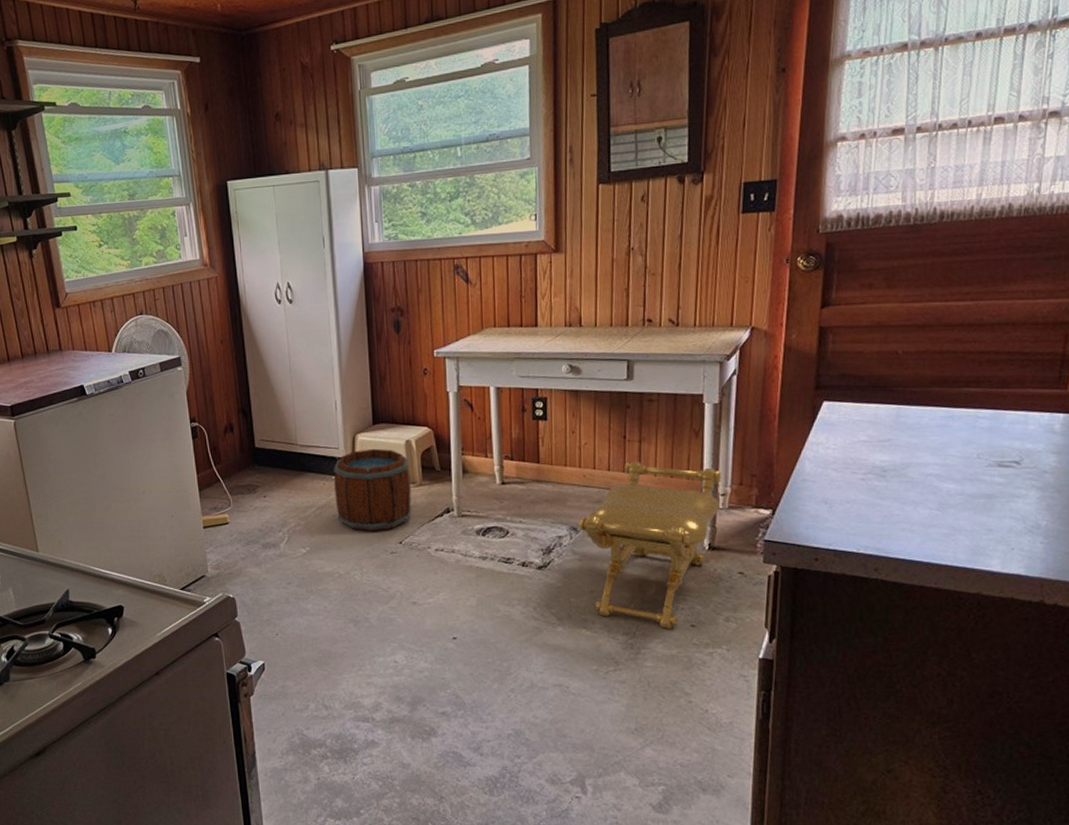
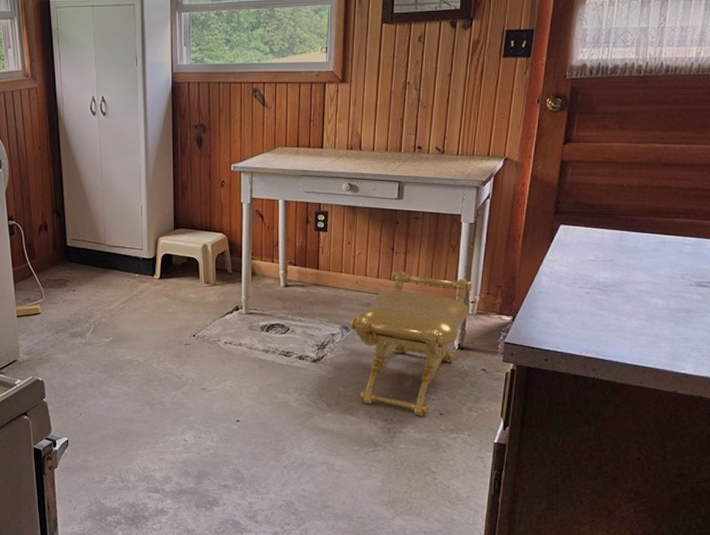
bucket: present [333,448,412,531] -> none [136,251,205,324]

